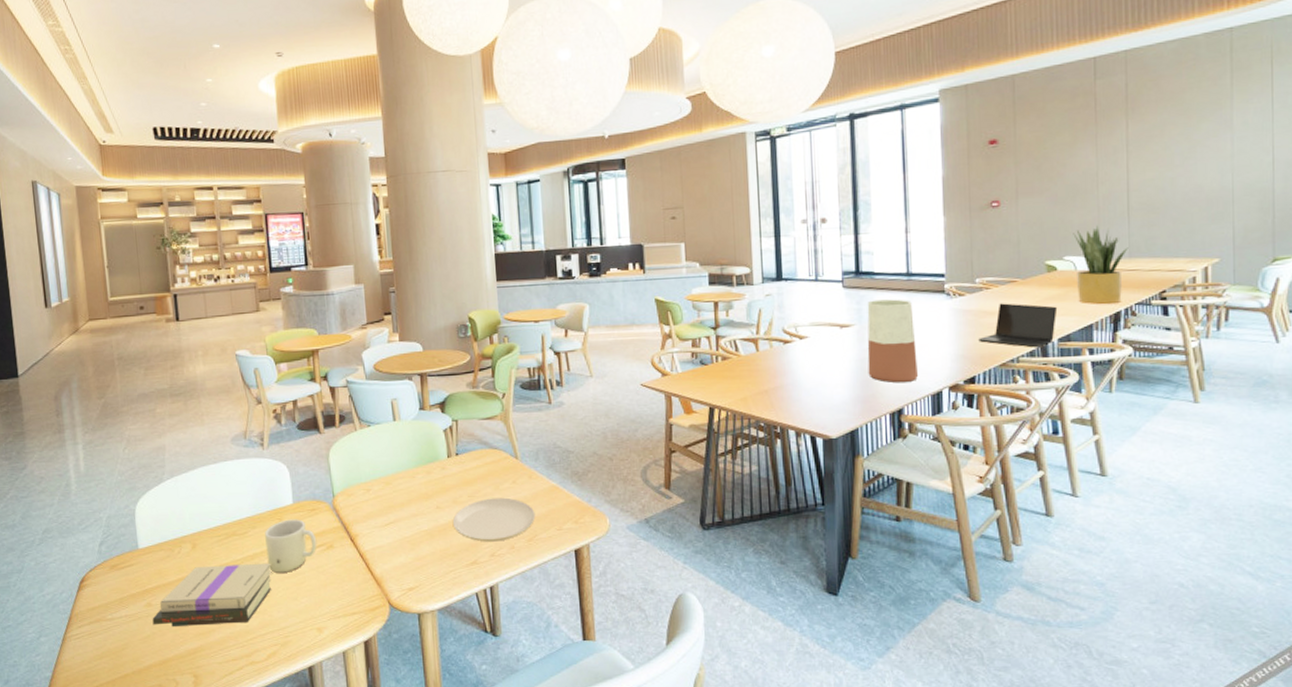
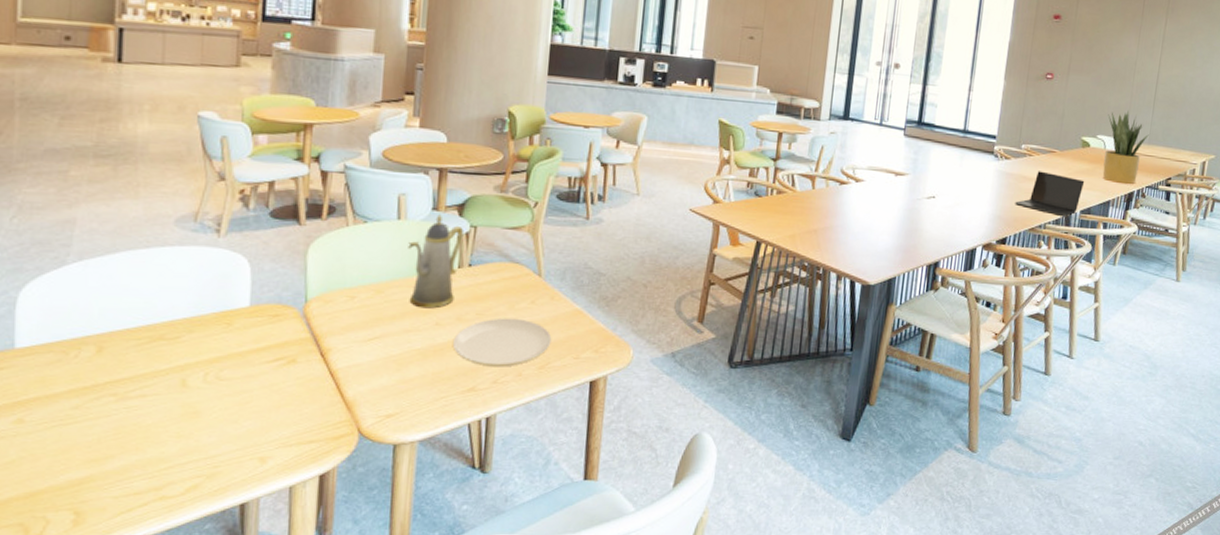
books: present [152,563,272,626] -> none [22,375,208,450]
mug: present [265,519,317,573] -> none [203,325,276,389]
coffee pot: none [405,413,448,495] -> present [408,214,464,309]
vase: present [867,299,918,383] -> none [913,152,964,237]

